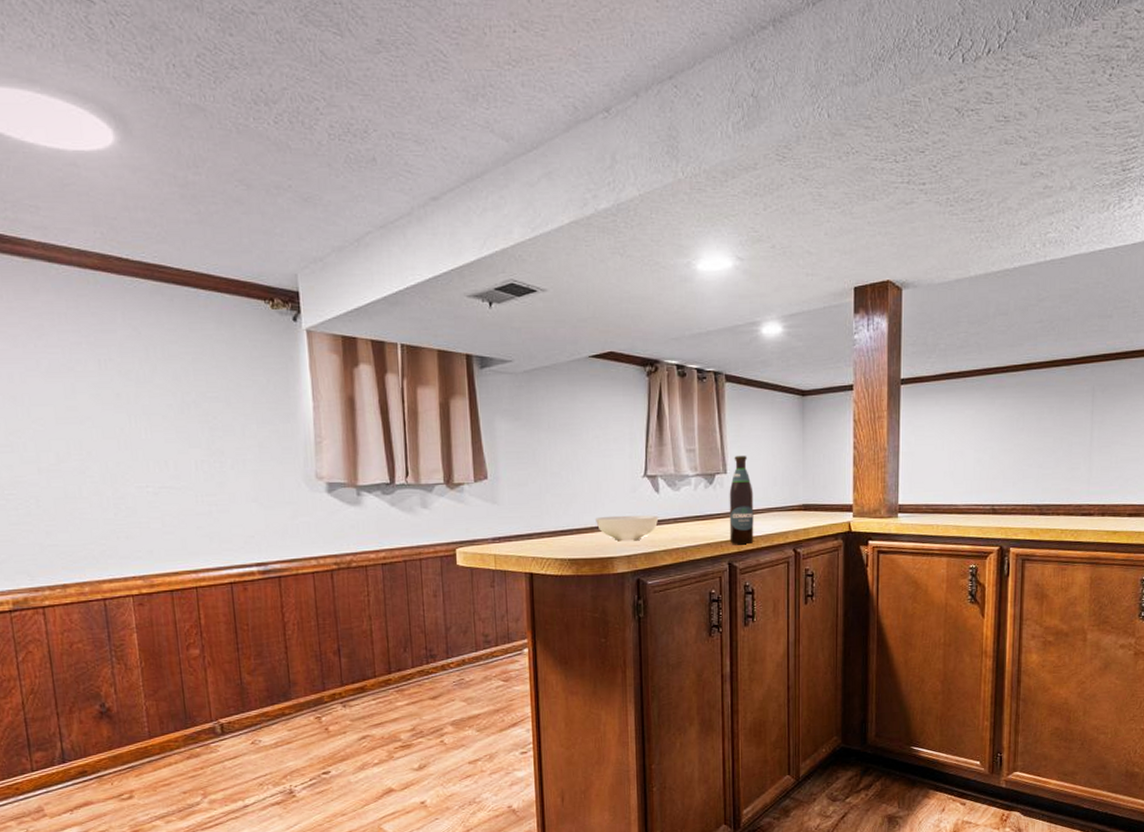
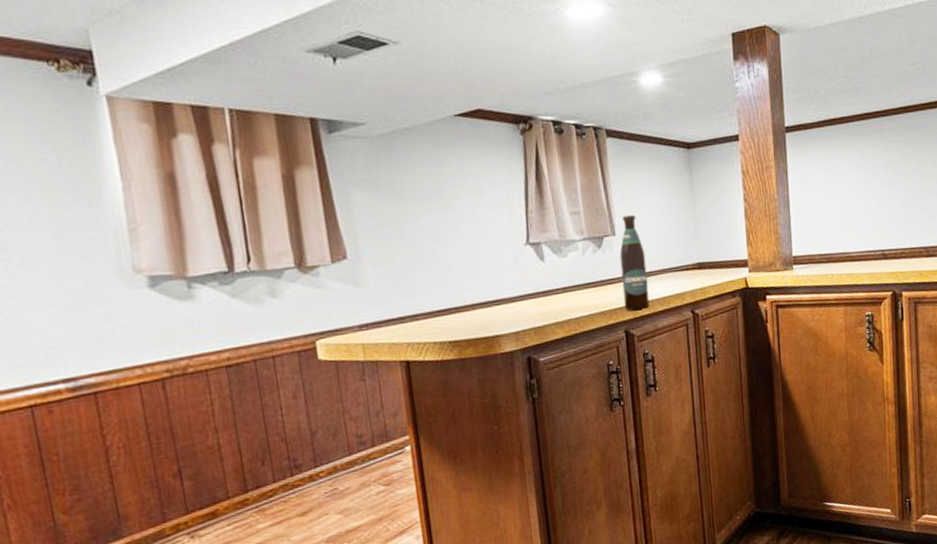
bowl: present [594,515,659,540] -> none [475,286,547,317]

